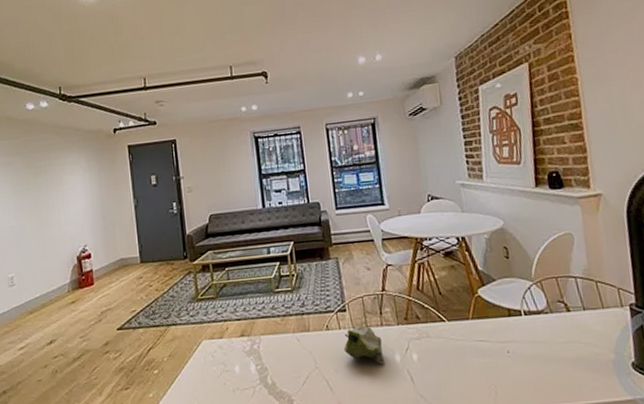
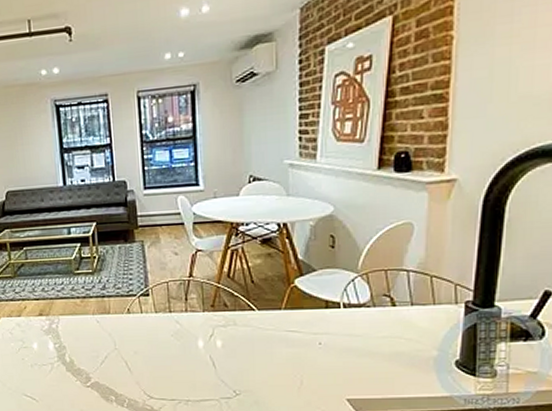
fruit: present [344,325,385,364] -> none [145,310,187,349]

